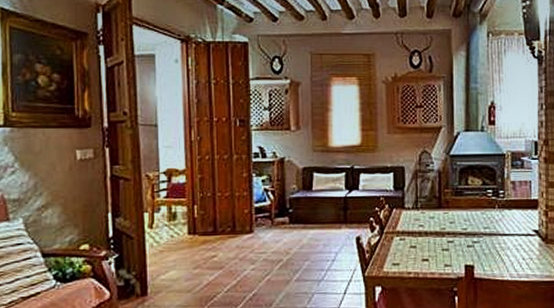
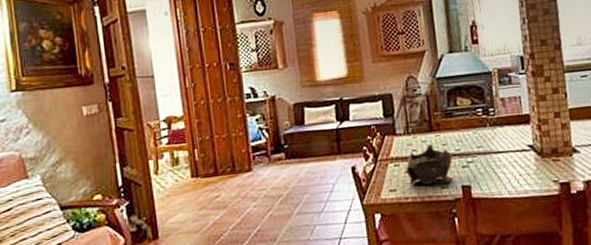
decorative bowl: none [412,220,458,262] -> present [406,143,454,186]

